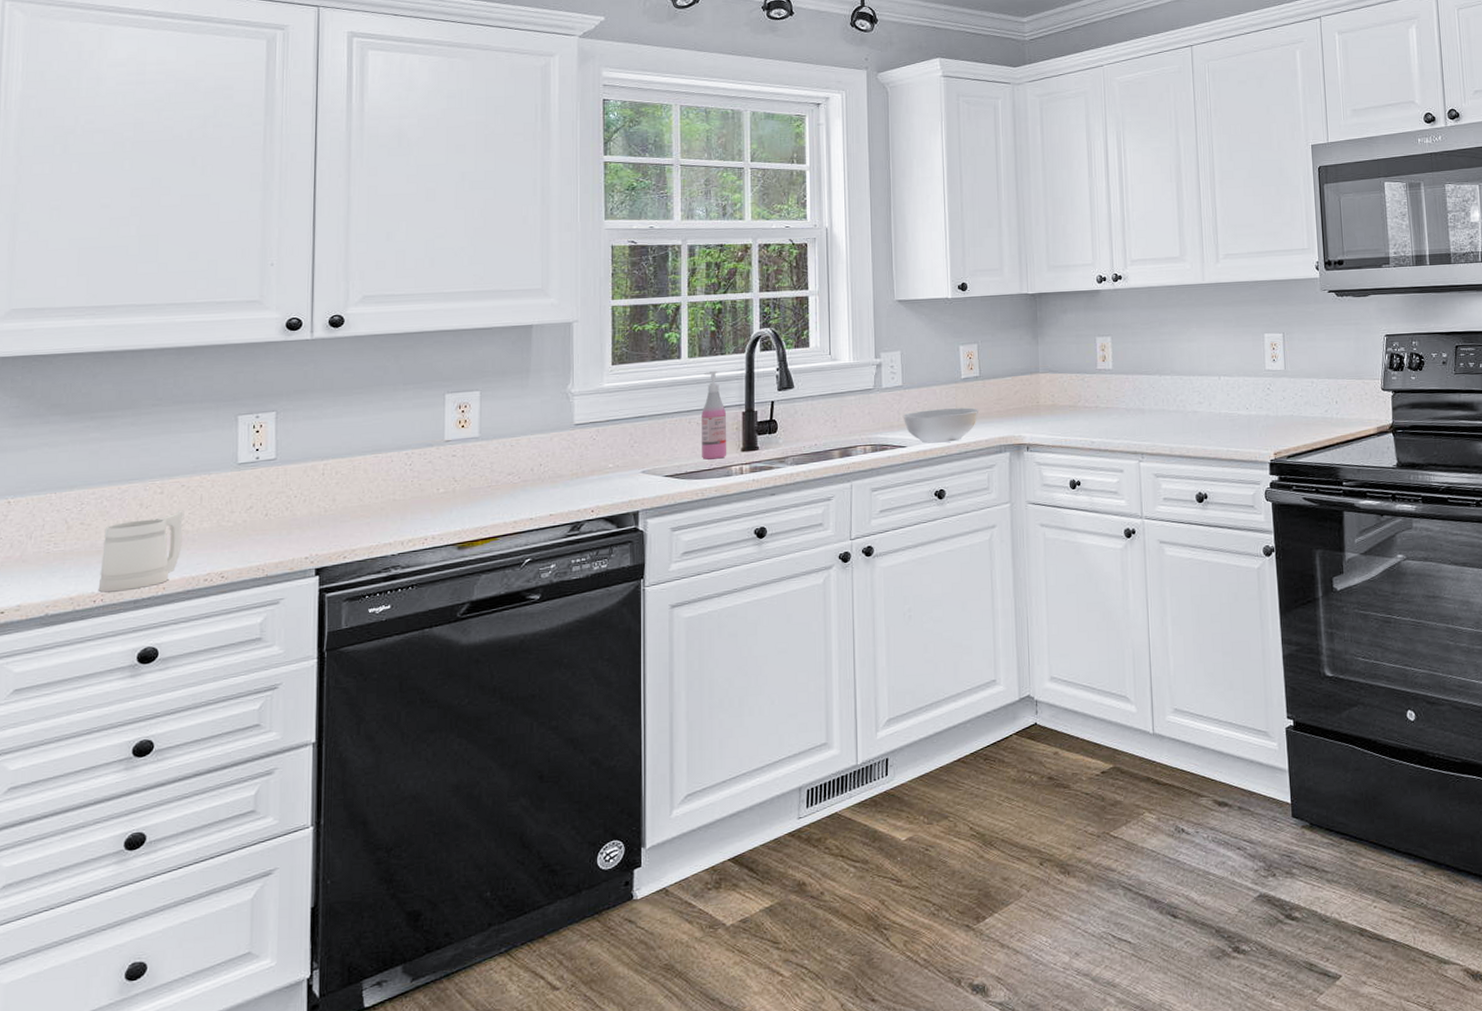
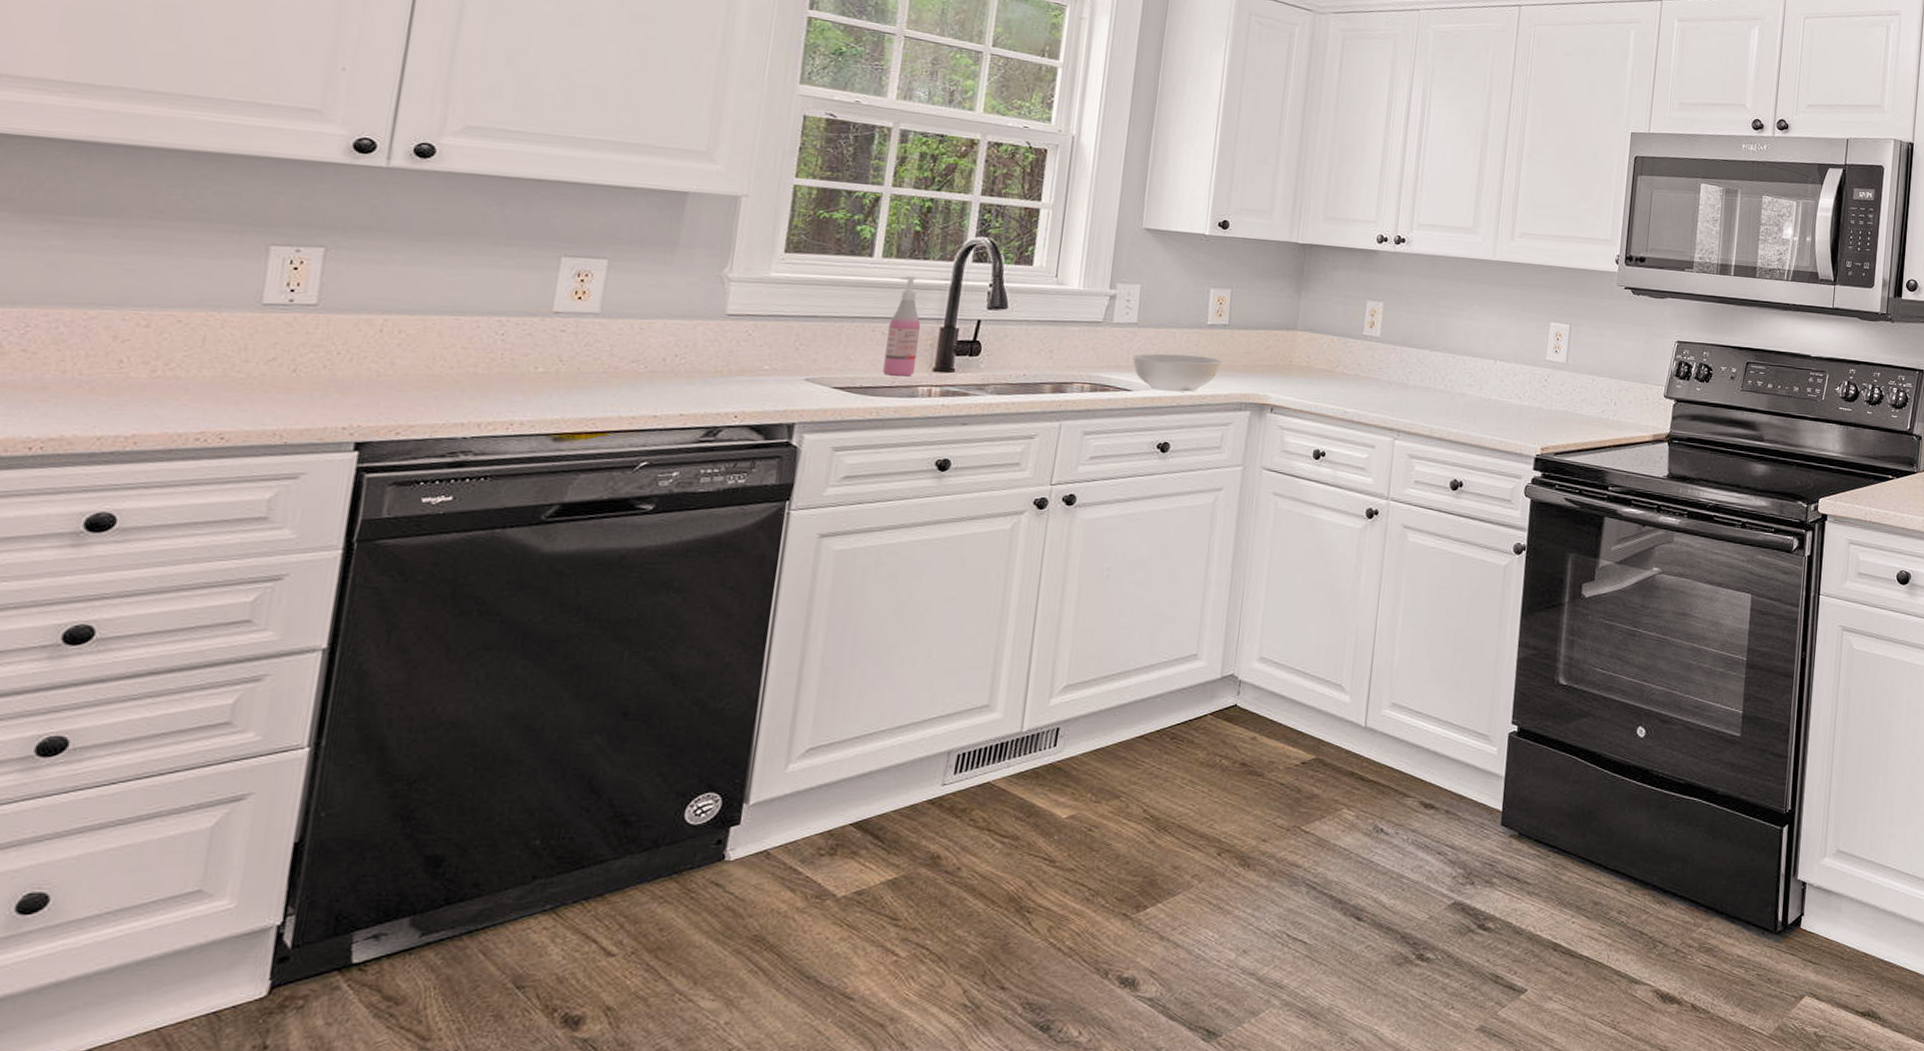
mug: present [98,510,185,593] -> none [37,350,178,441]

